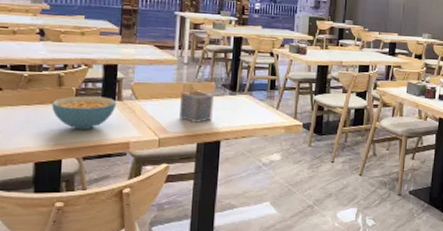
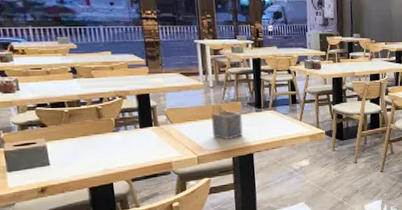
cereal bowl: present [52,96,117,130] -> none [95,124,155,156]

